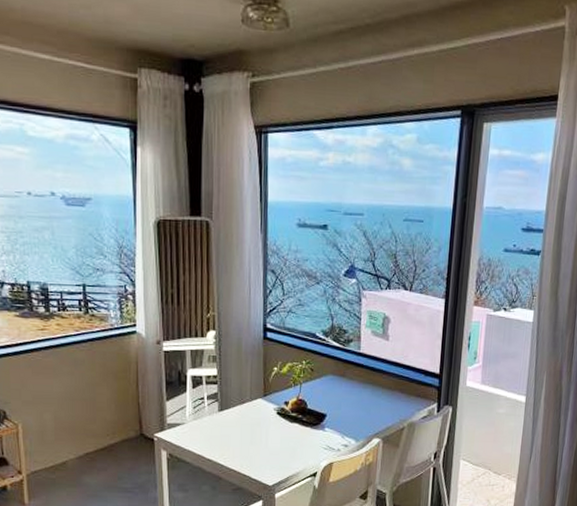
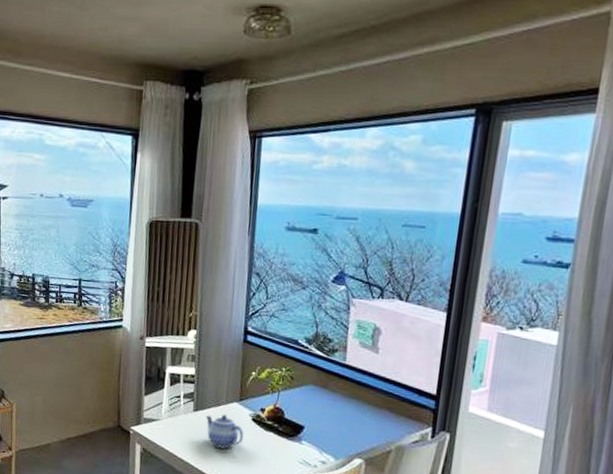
teapot: none [231,411,269,444] -> present [205,414,244,449]

